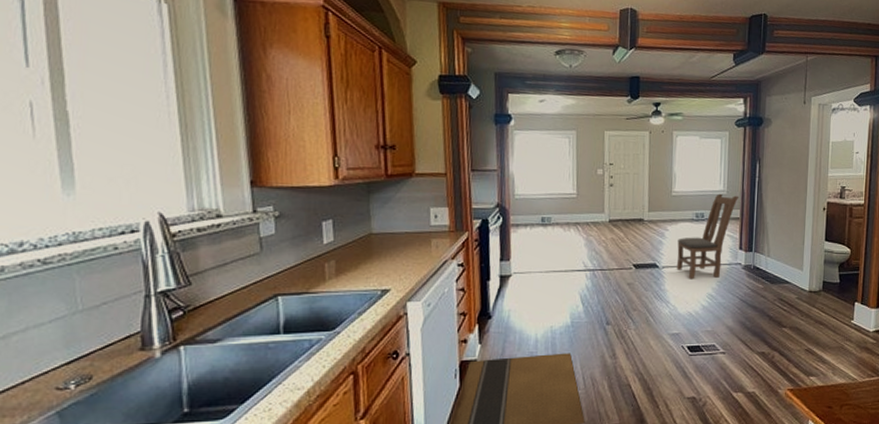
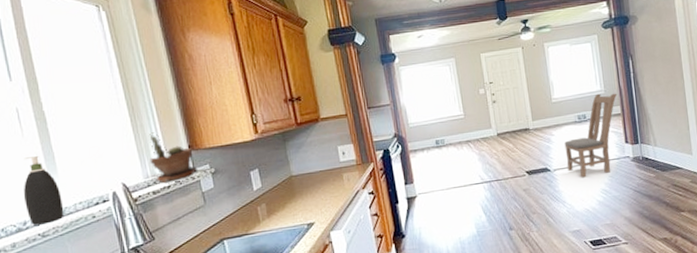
soap dispenser: none [24,164,77,249] -> present [23,156,64,225]
potted plant: none [199,158,256,222] -> present [148,132,196,184]

